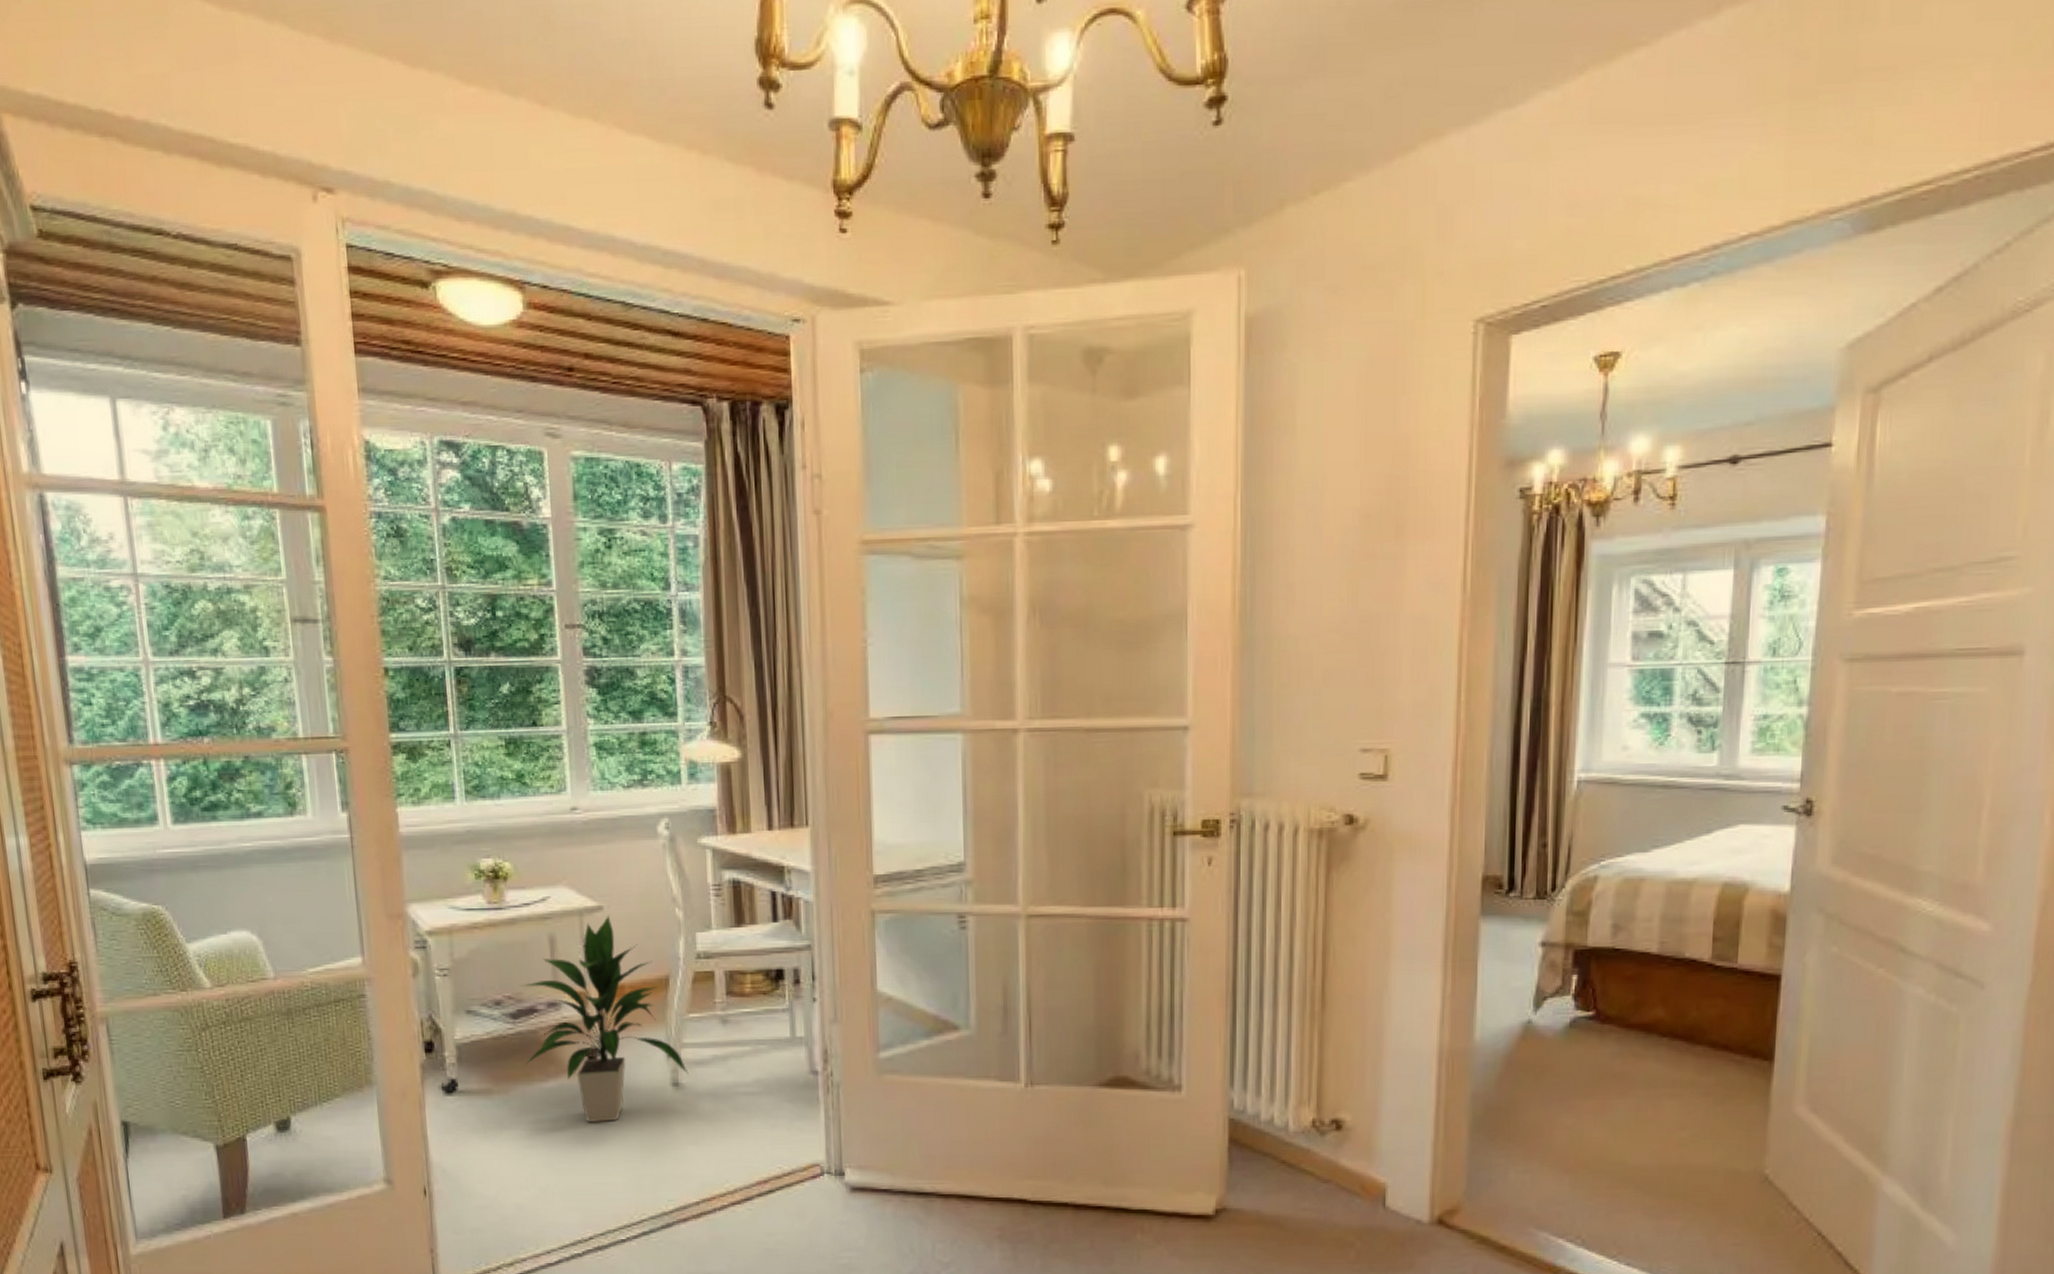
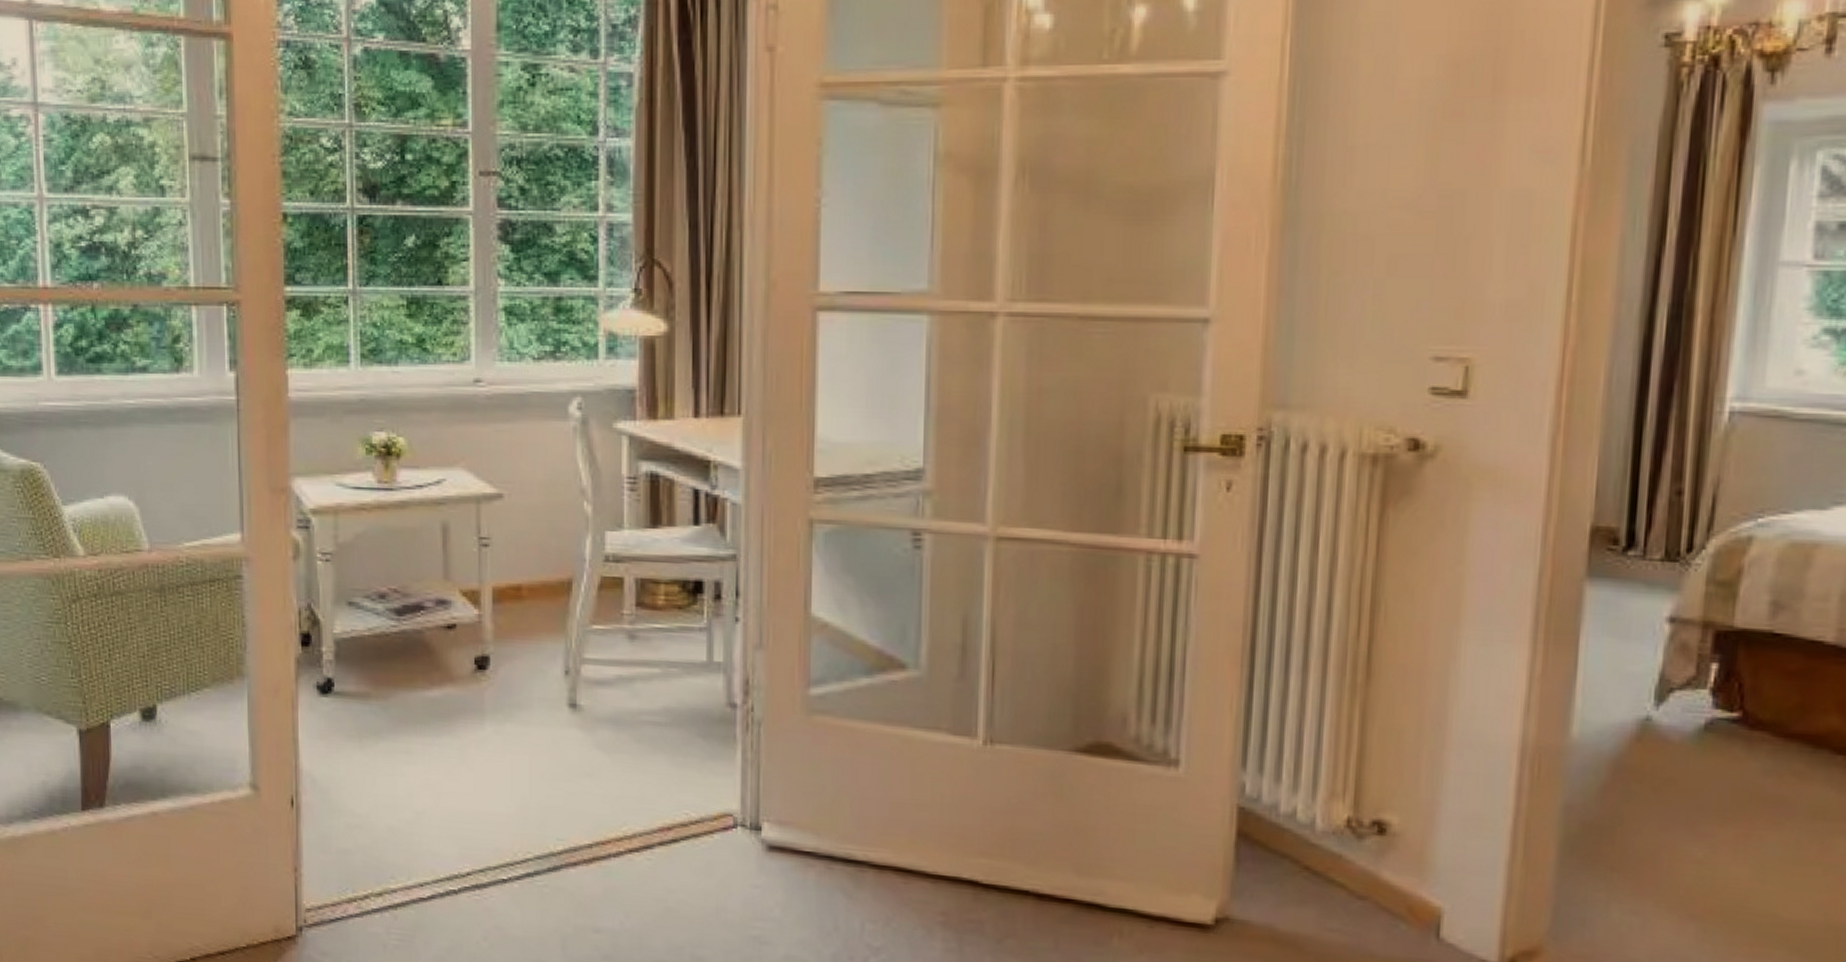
indoor plant: present [521,915,689,1123] -> none [406,504,588,742]

